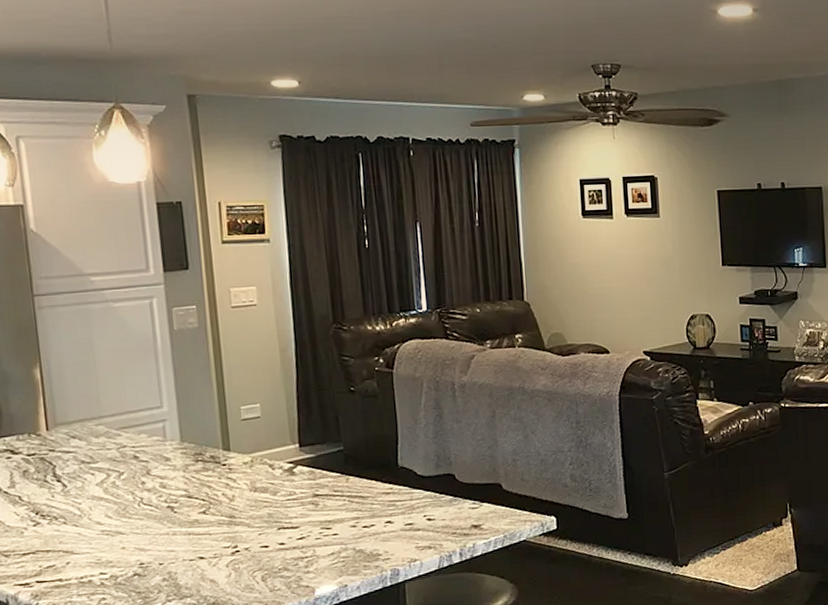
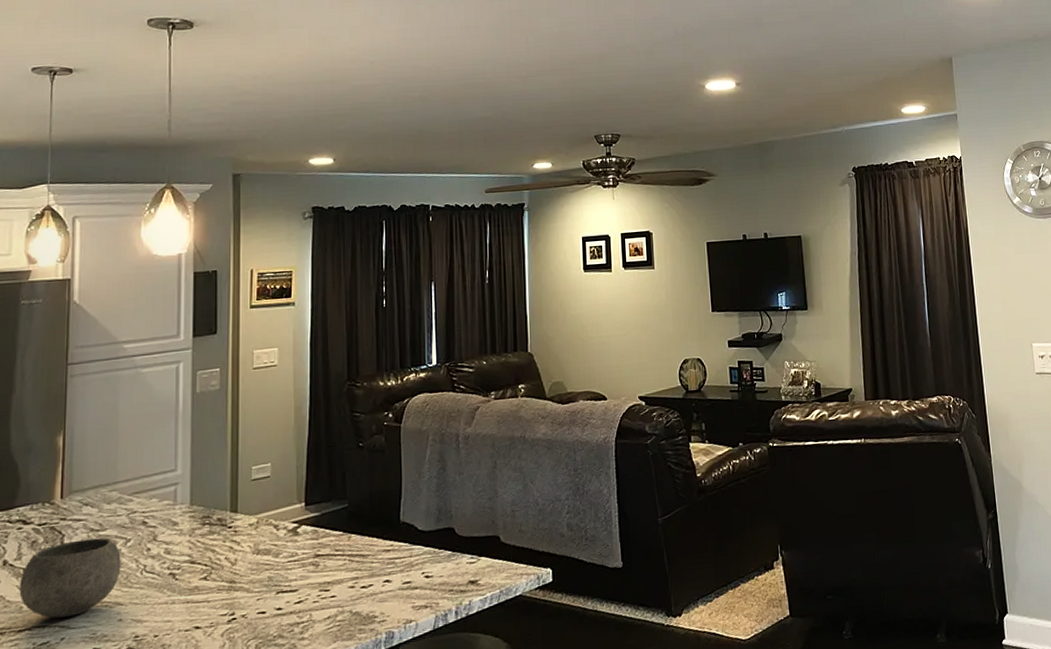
bowl: none [16,469,118,544] -> present [19,537,121,618]

